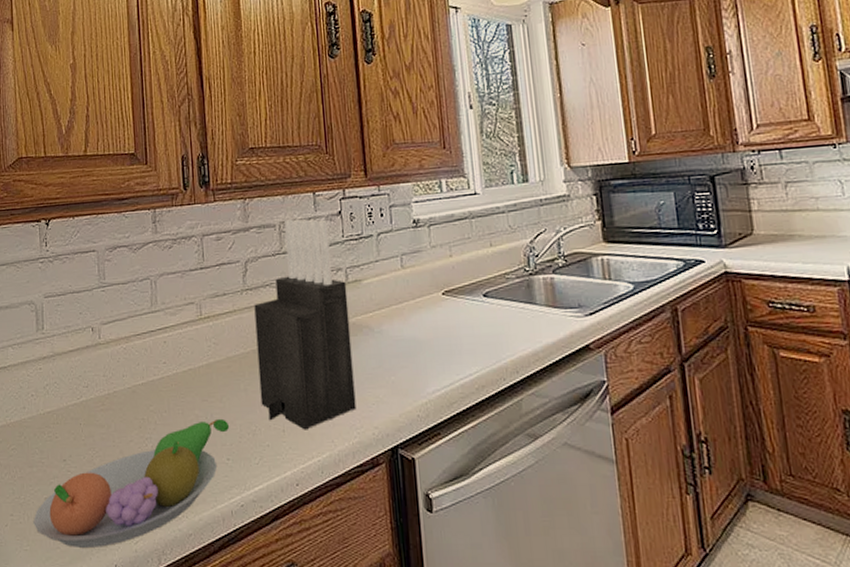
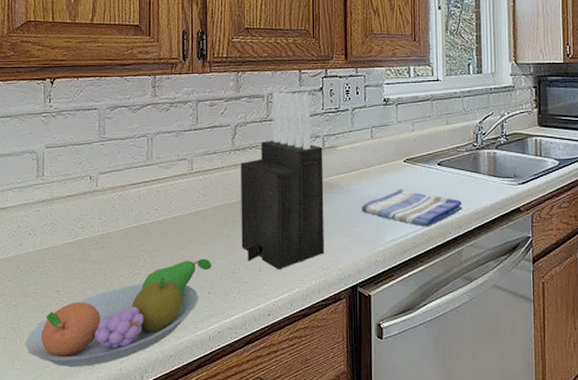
dish towel: none [395,327,517,373] -> present [361,189,462,227]

